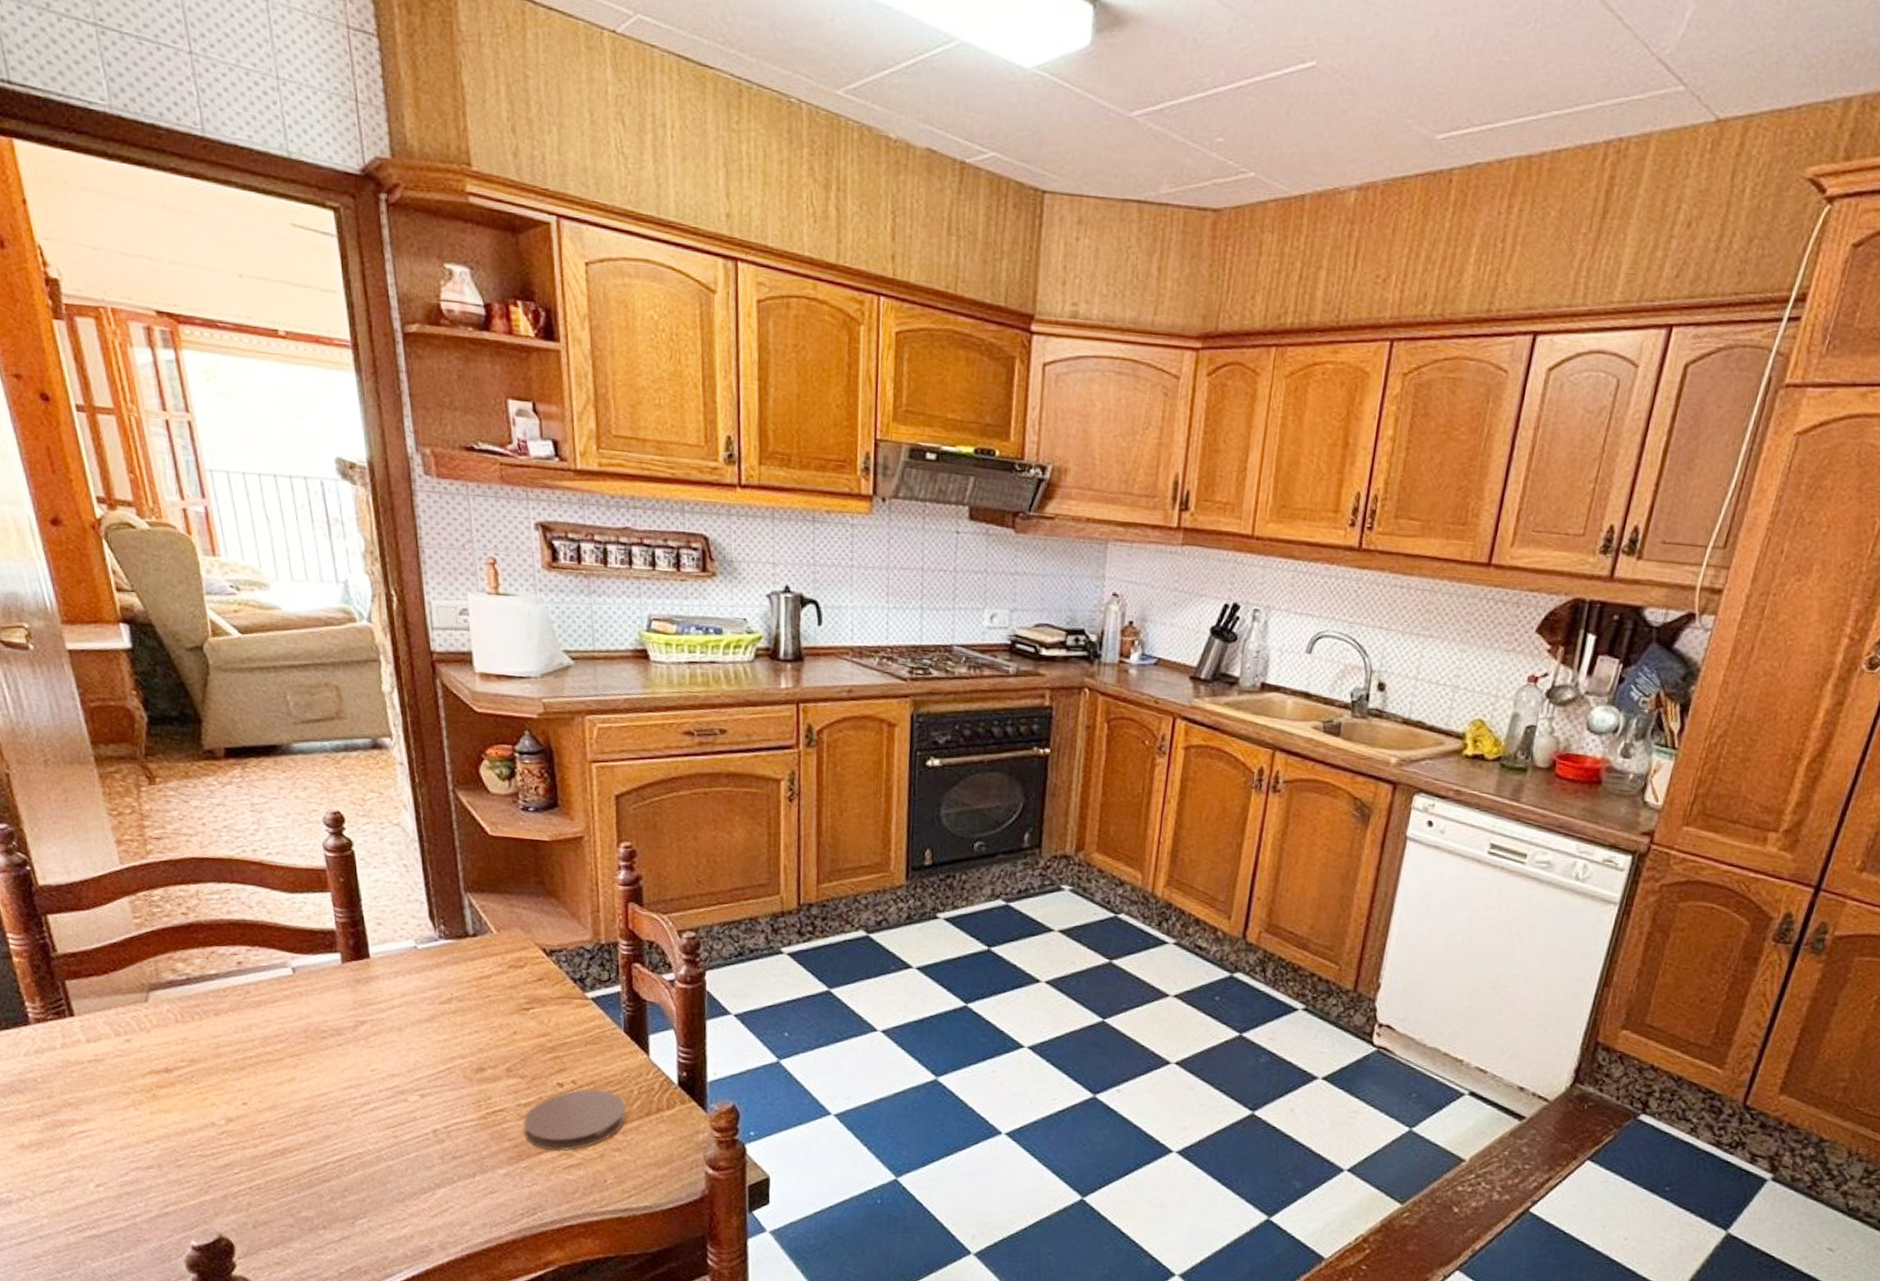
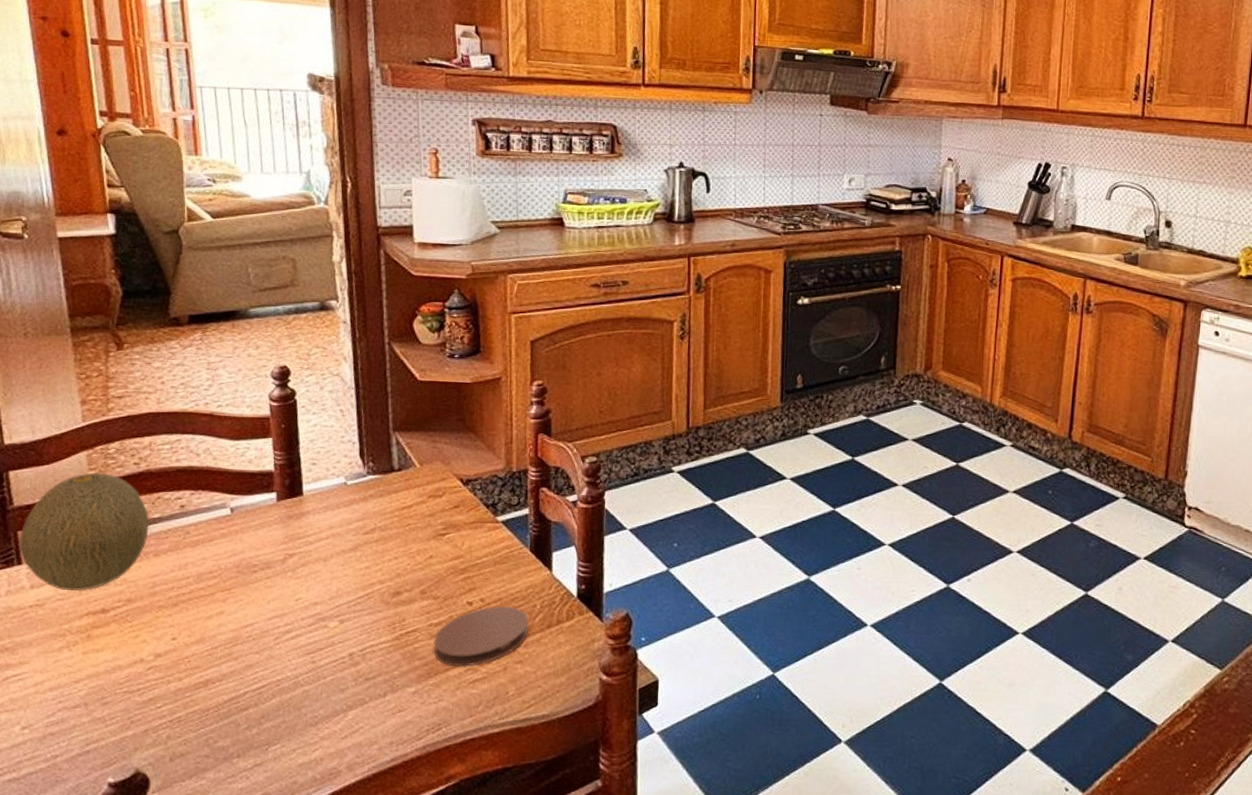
fruit: none [68,921,206,1049] -> present [19,472,150,592]

